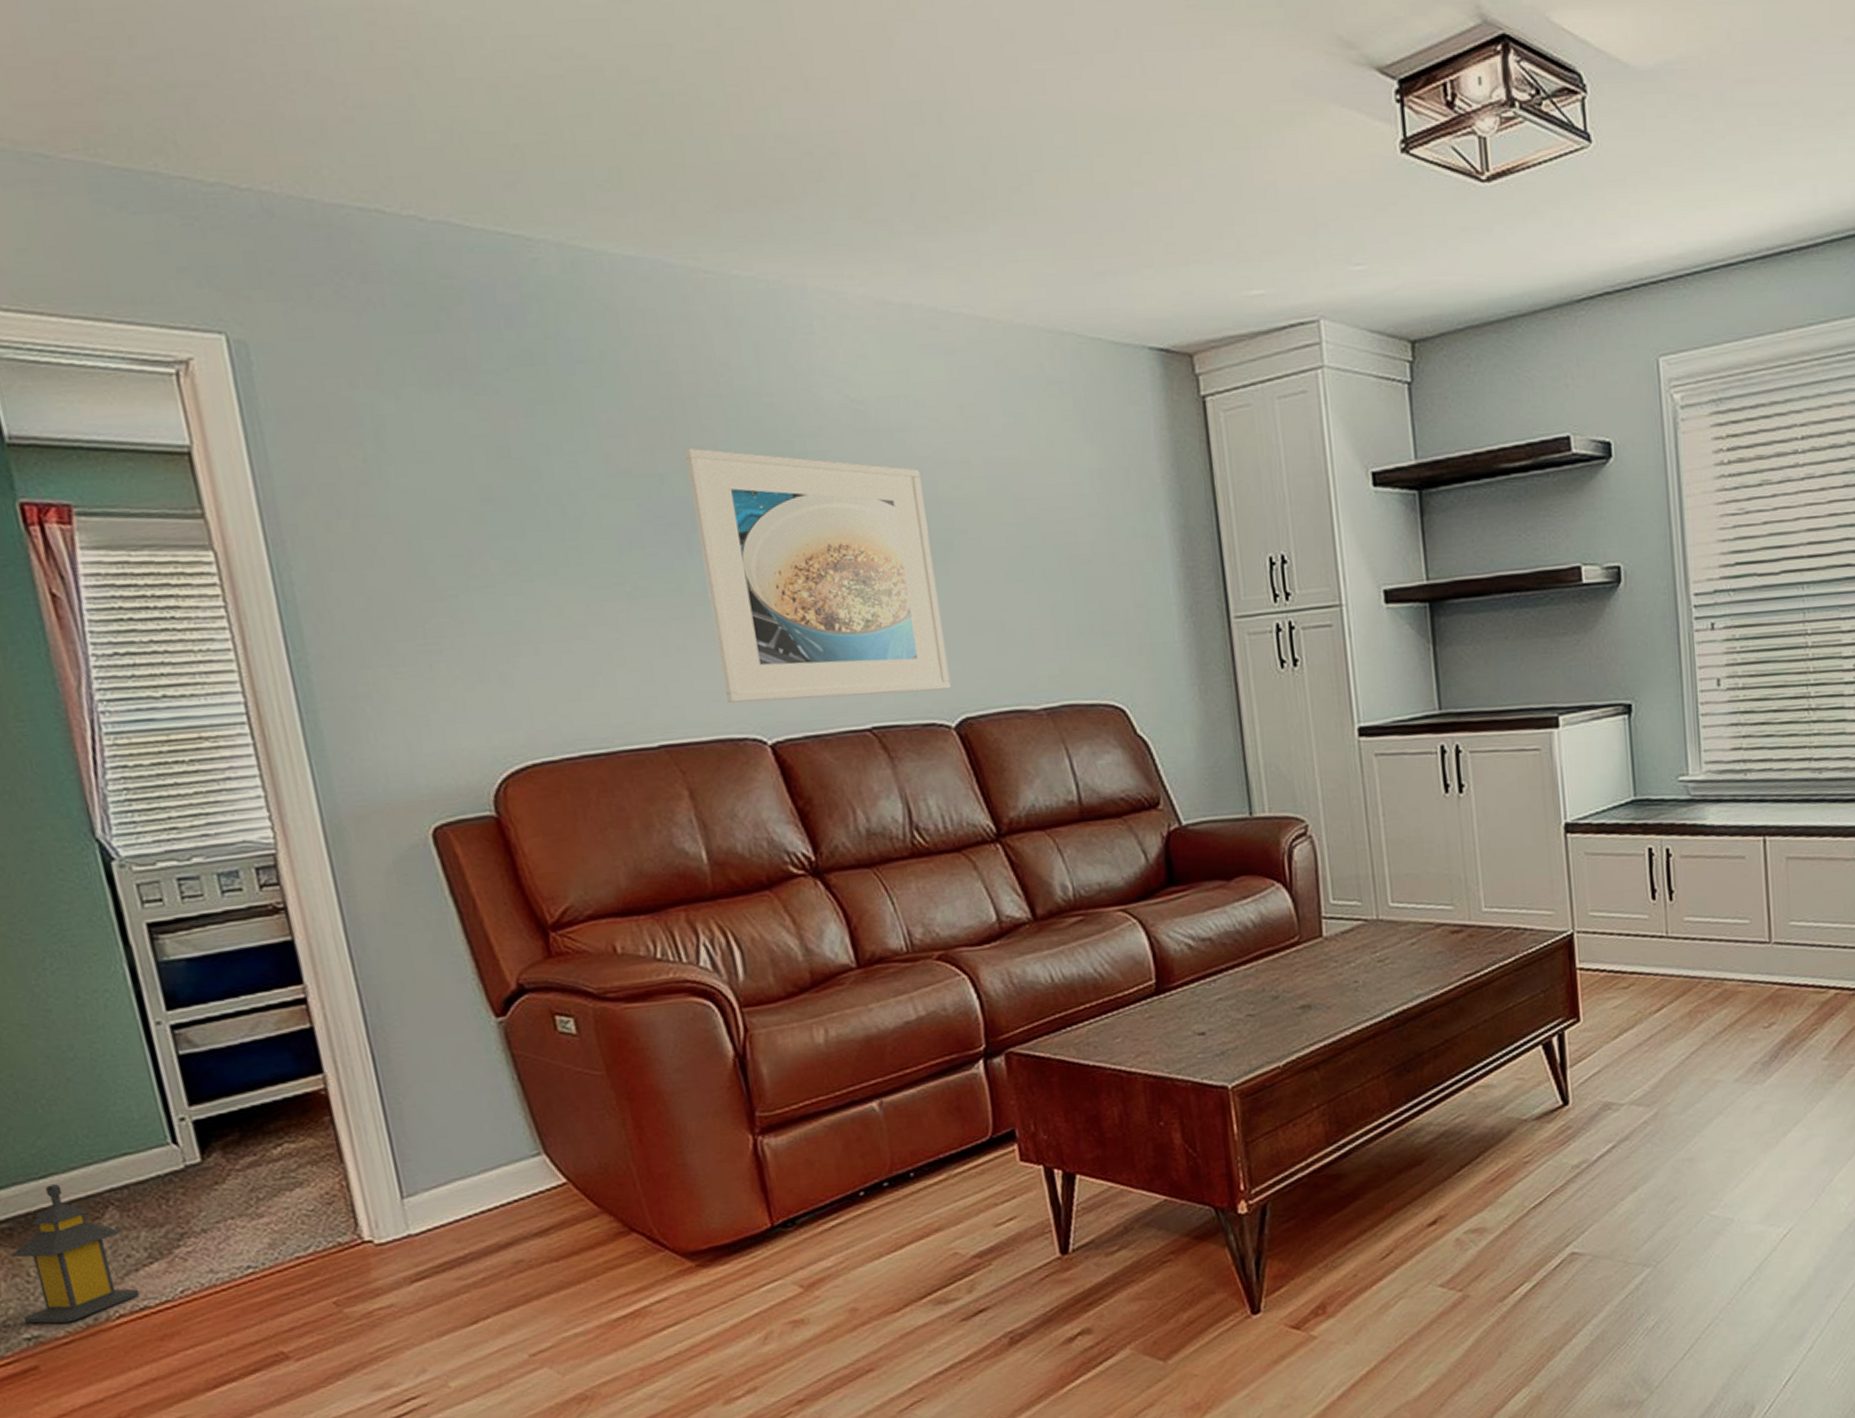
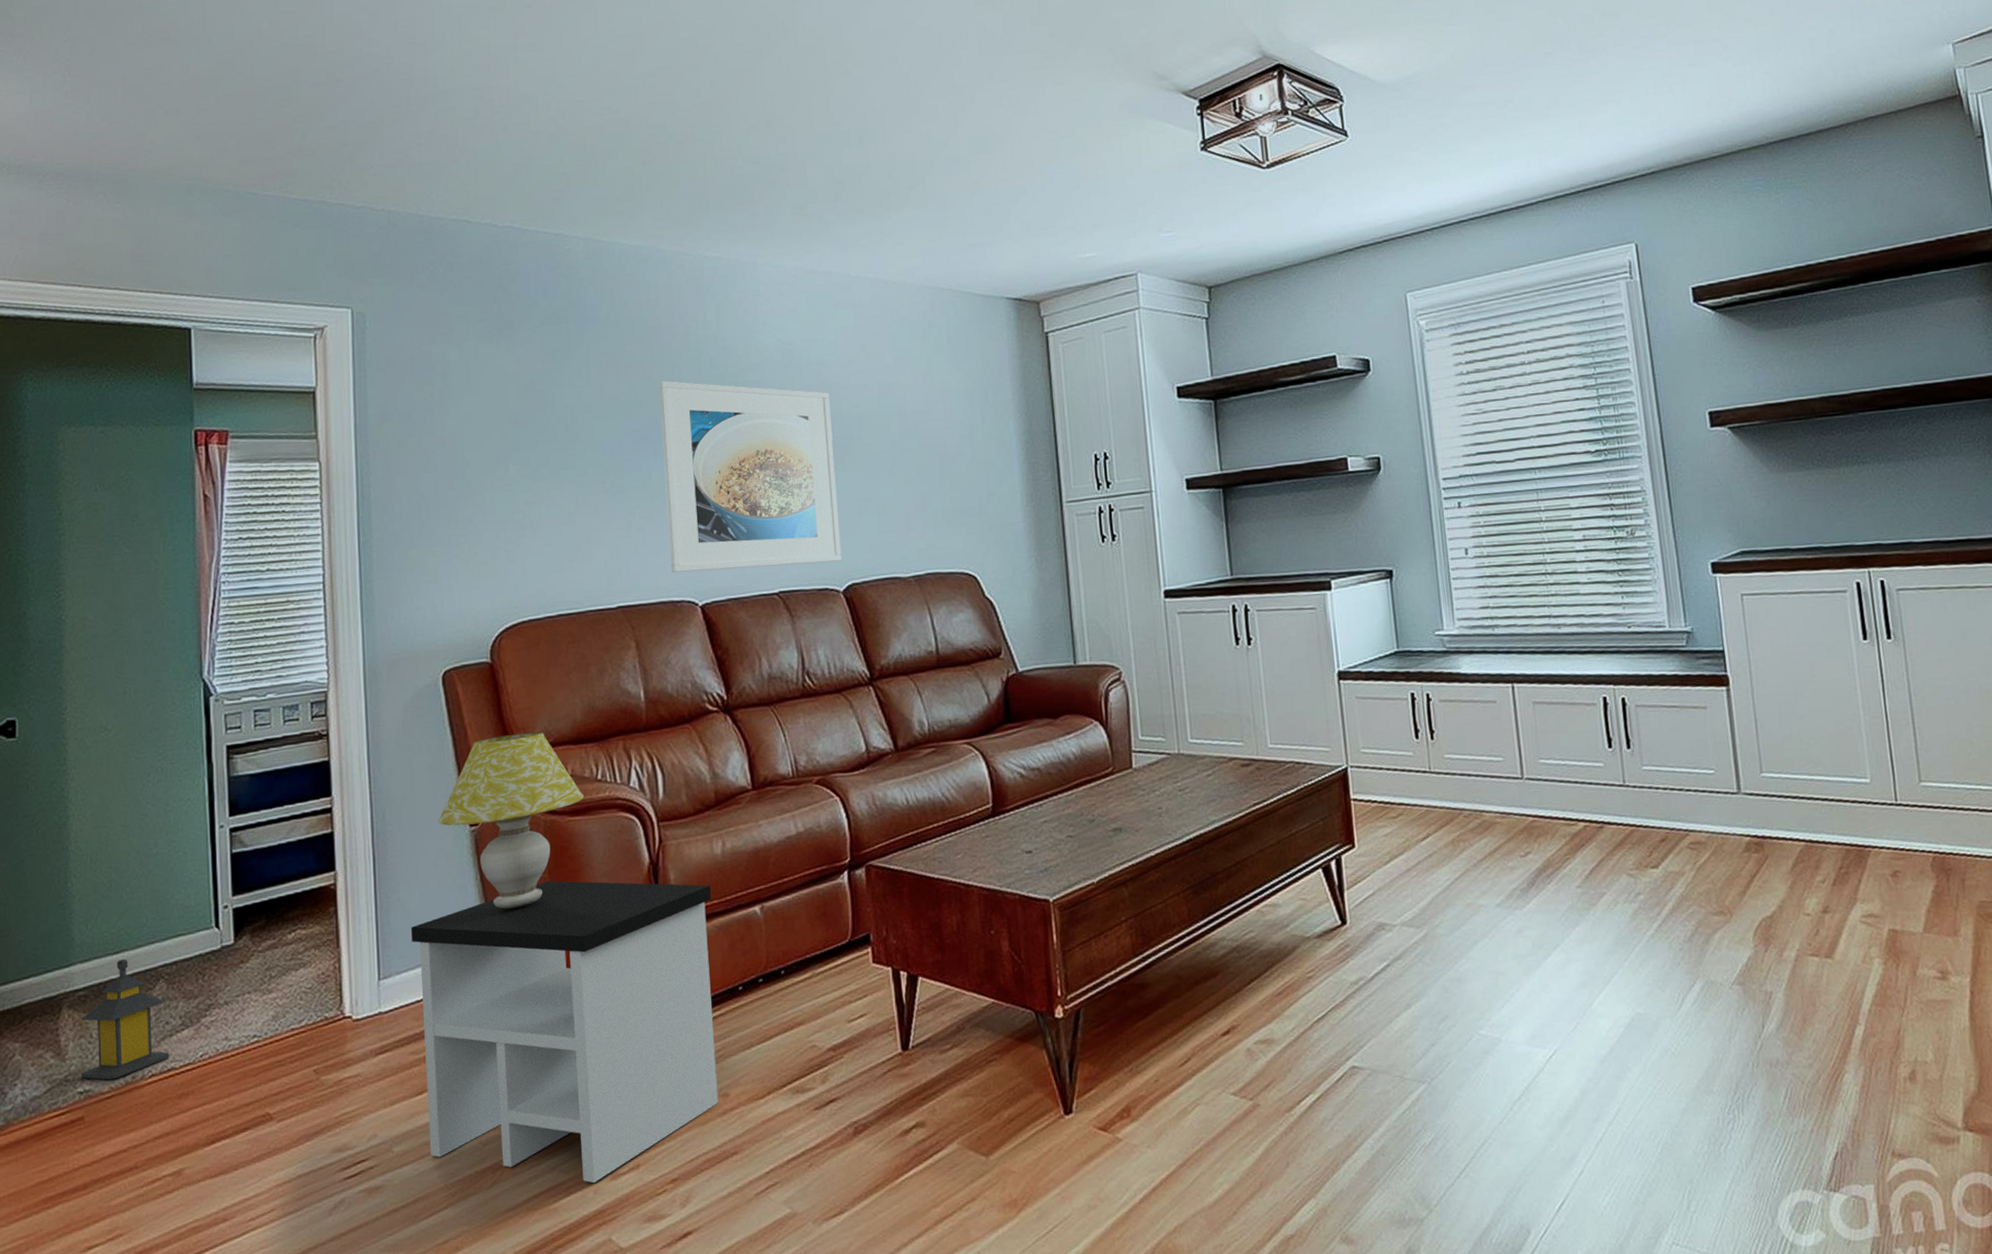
side table: none [435,1078,846,1409] -> present [411,880,719,1183]
table lamp: none [451,901,641,1114] -> present [437,731,584,910]

